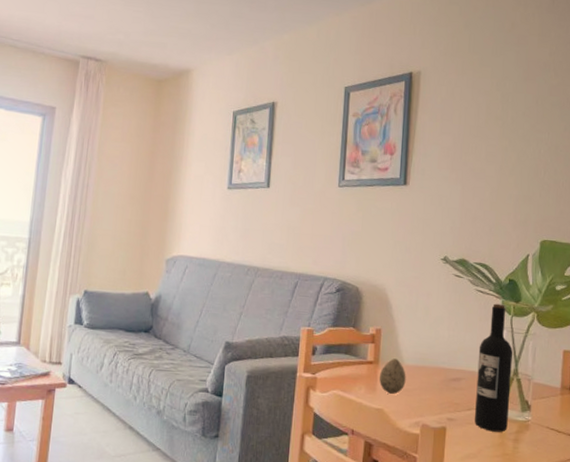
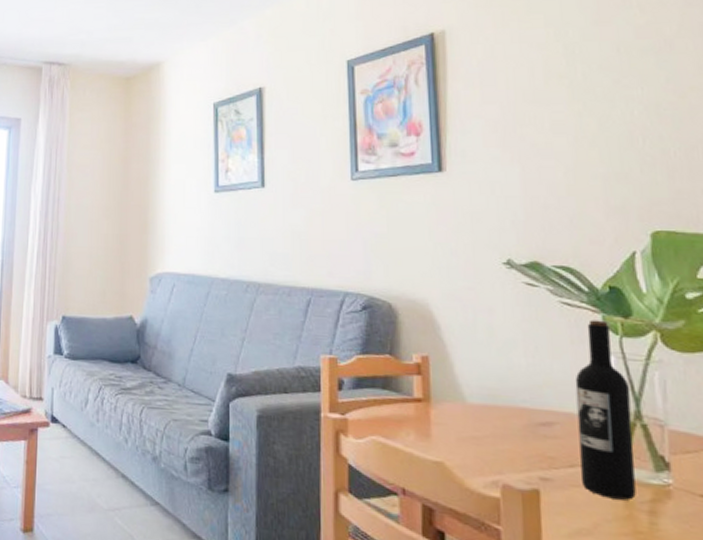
decorative egg: present [379,358,406,394] -> none [432,395,472,443]

